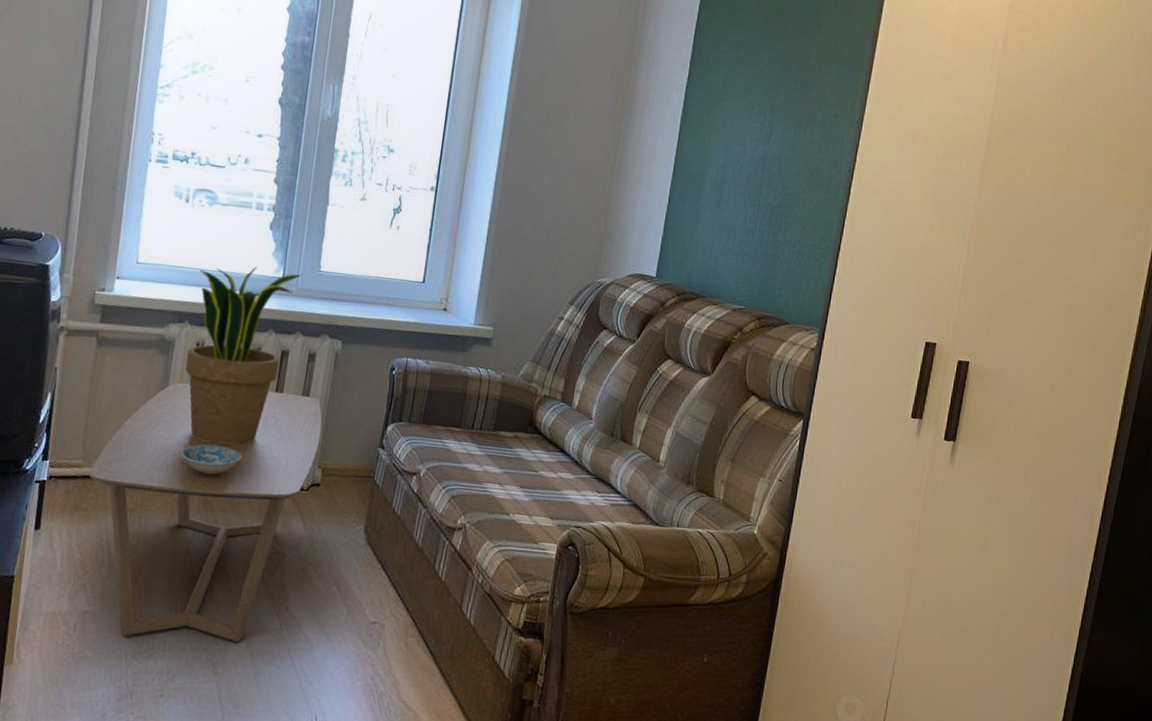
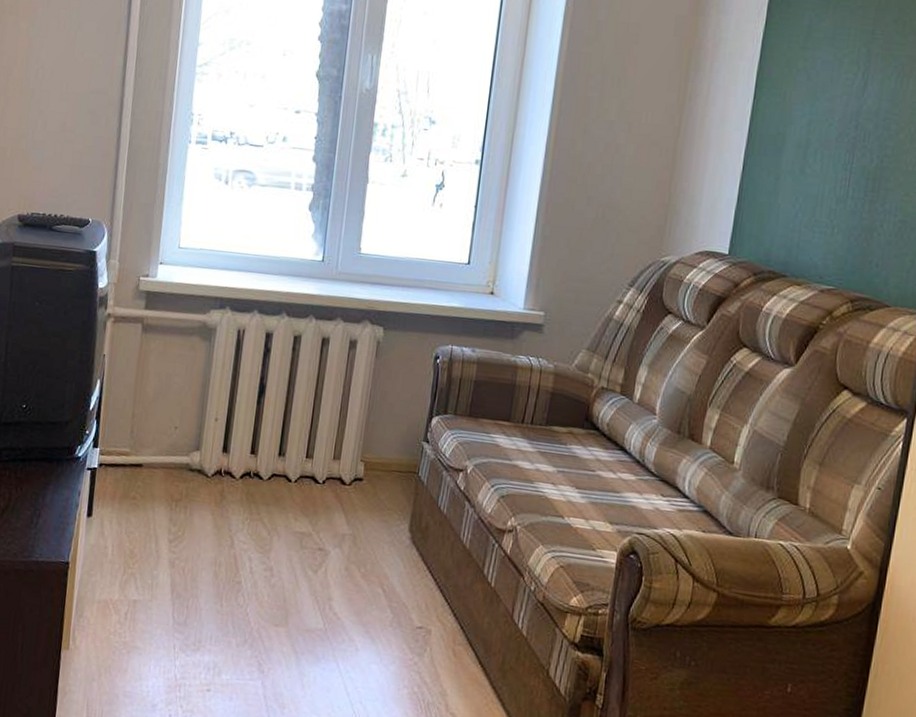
coffee table: present [88,382,323,642] -> none [136,370,365,640]
ceramic bowl: present [180,444,243,475] -> none [223,434,285,467]
potted plant: present [184,265,302,445] -> none [226,248,342,436]

